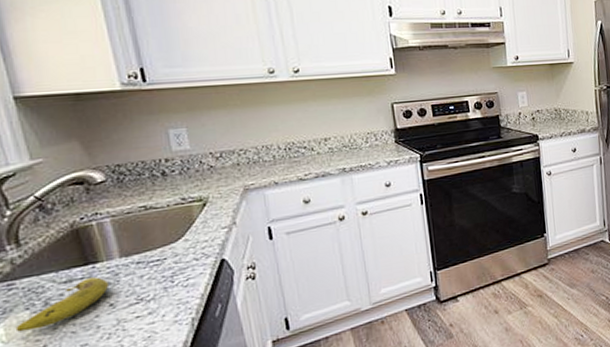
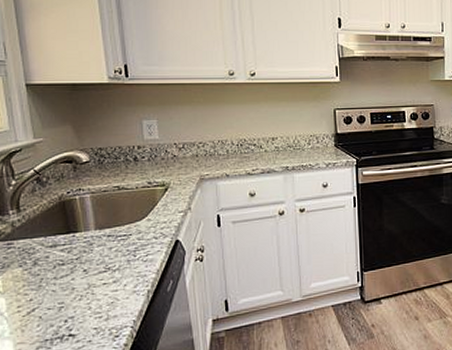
fruit: present [15,277,110,333] -> none [10,245,85,286]

